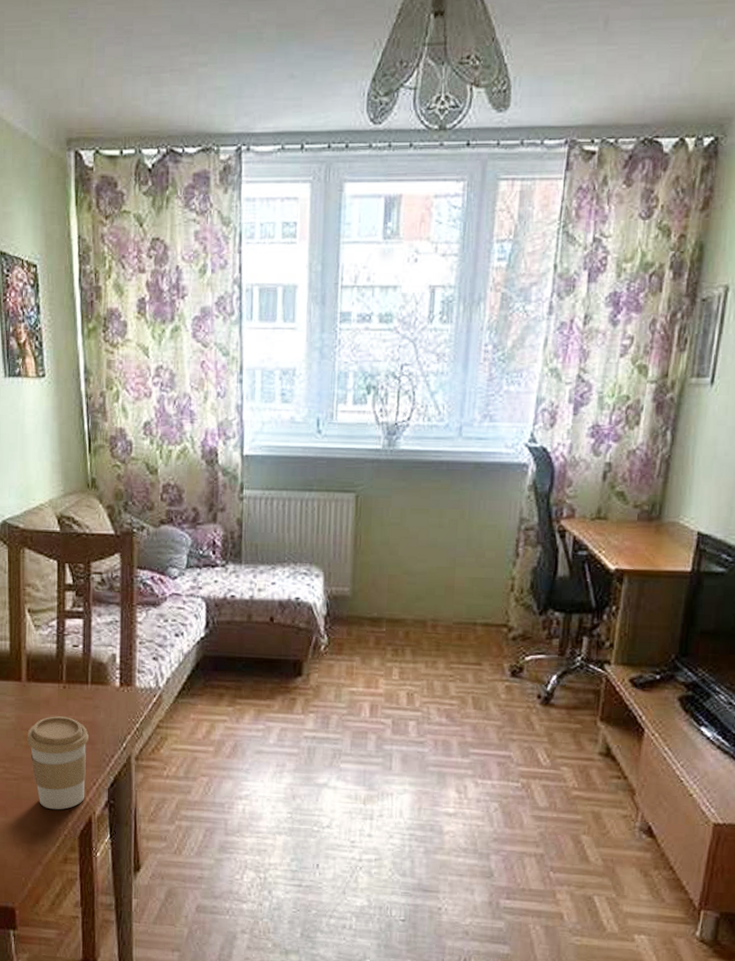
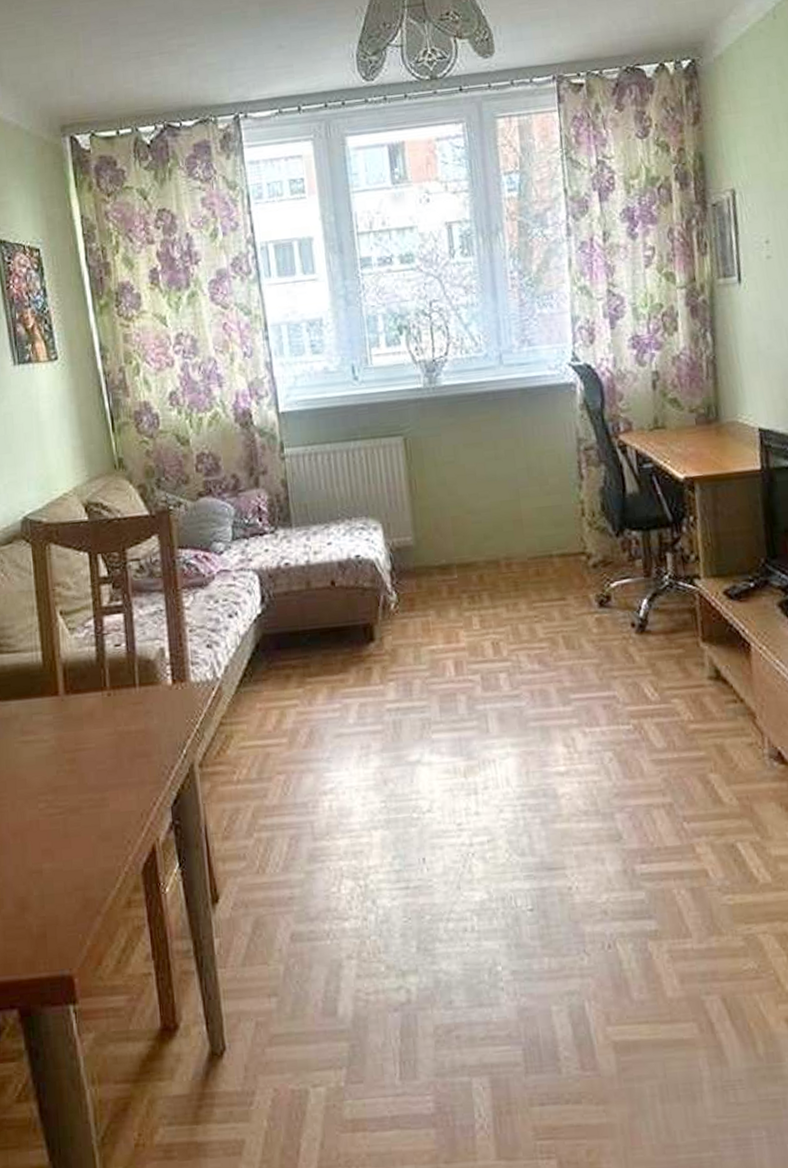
coffee cup: present [26,716,89,810] -> none [70,728,144,844]

